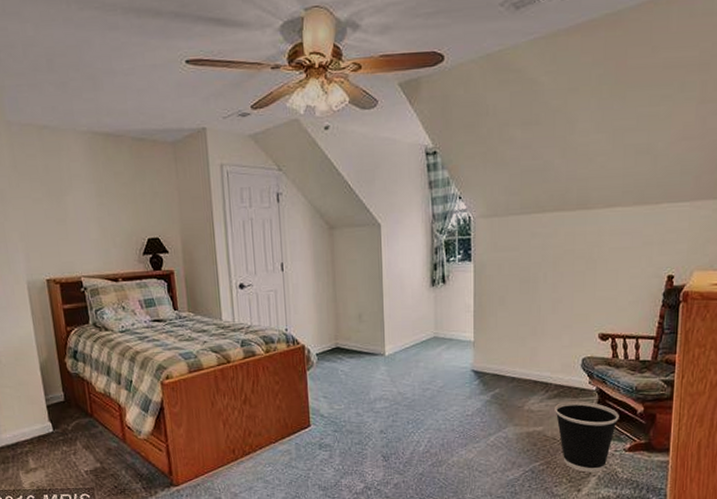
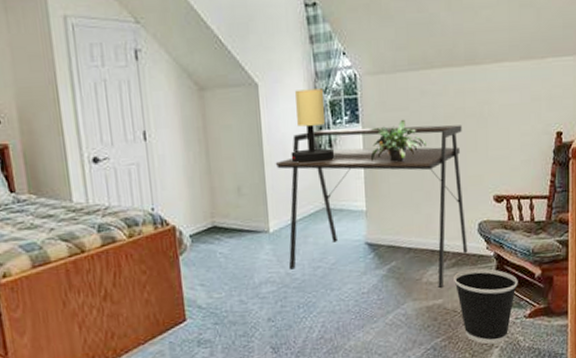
desk: none [393,265,570,417] -> present [275,125,468,289]
table lamp: none [407,229,447,296] -> present [291,88,335,163]
potted plant: none [480,259,534,298] -> present [370,119,426,162]

